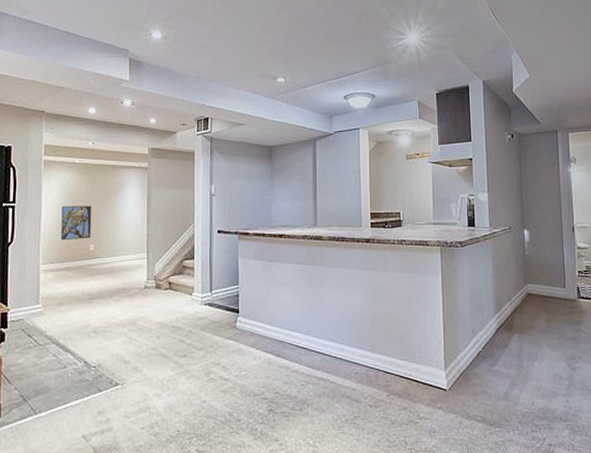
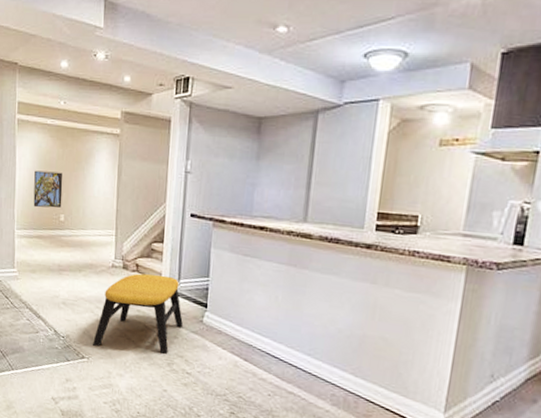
bench: none [127,289,217,370] -> present [93,273,183,355]

